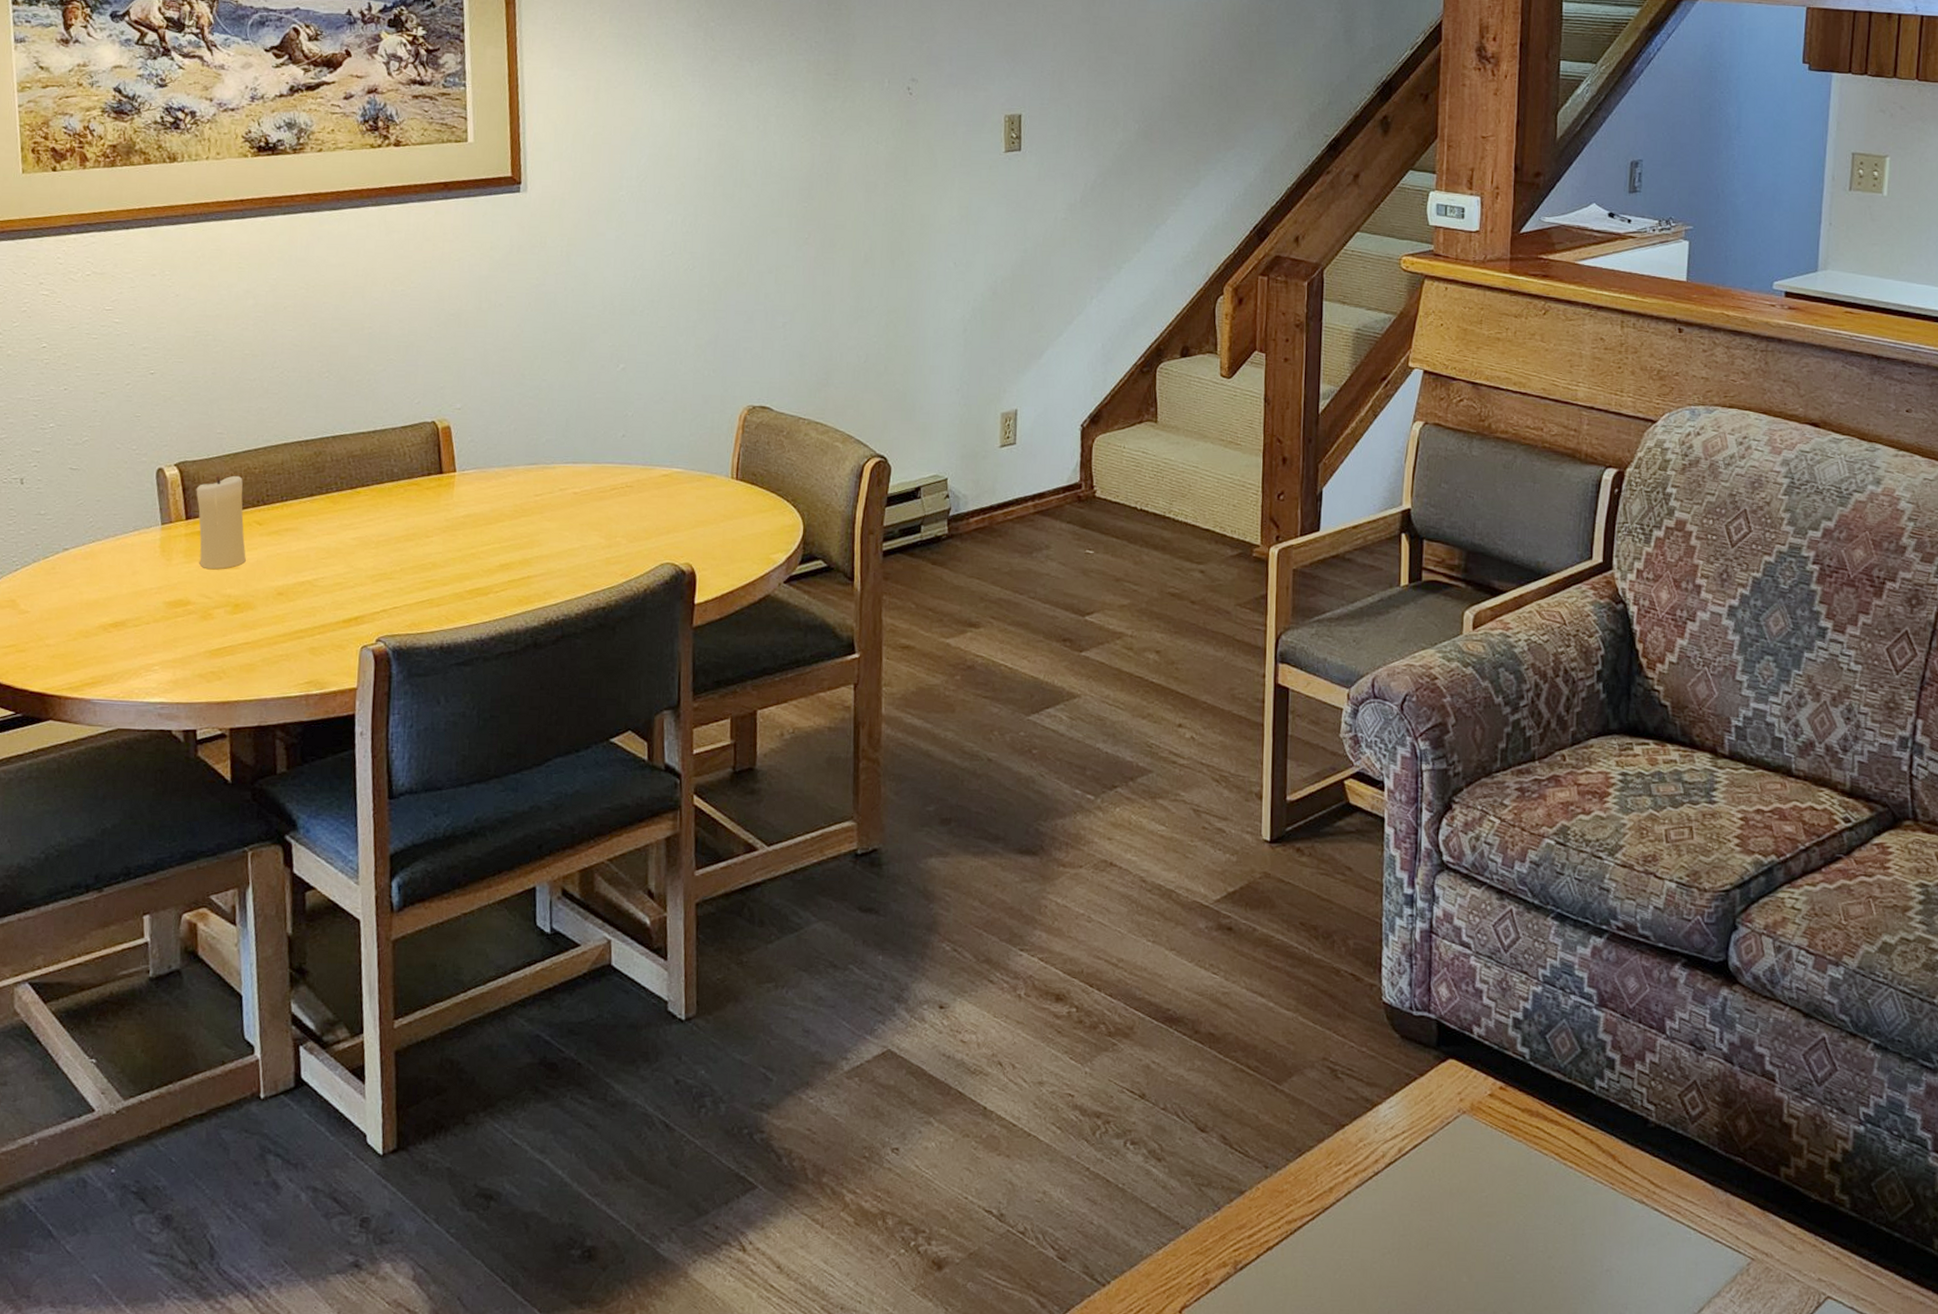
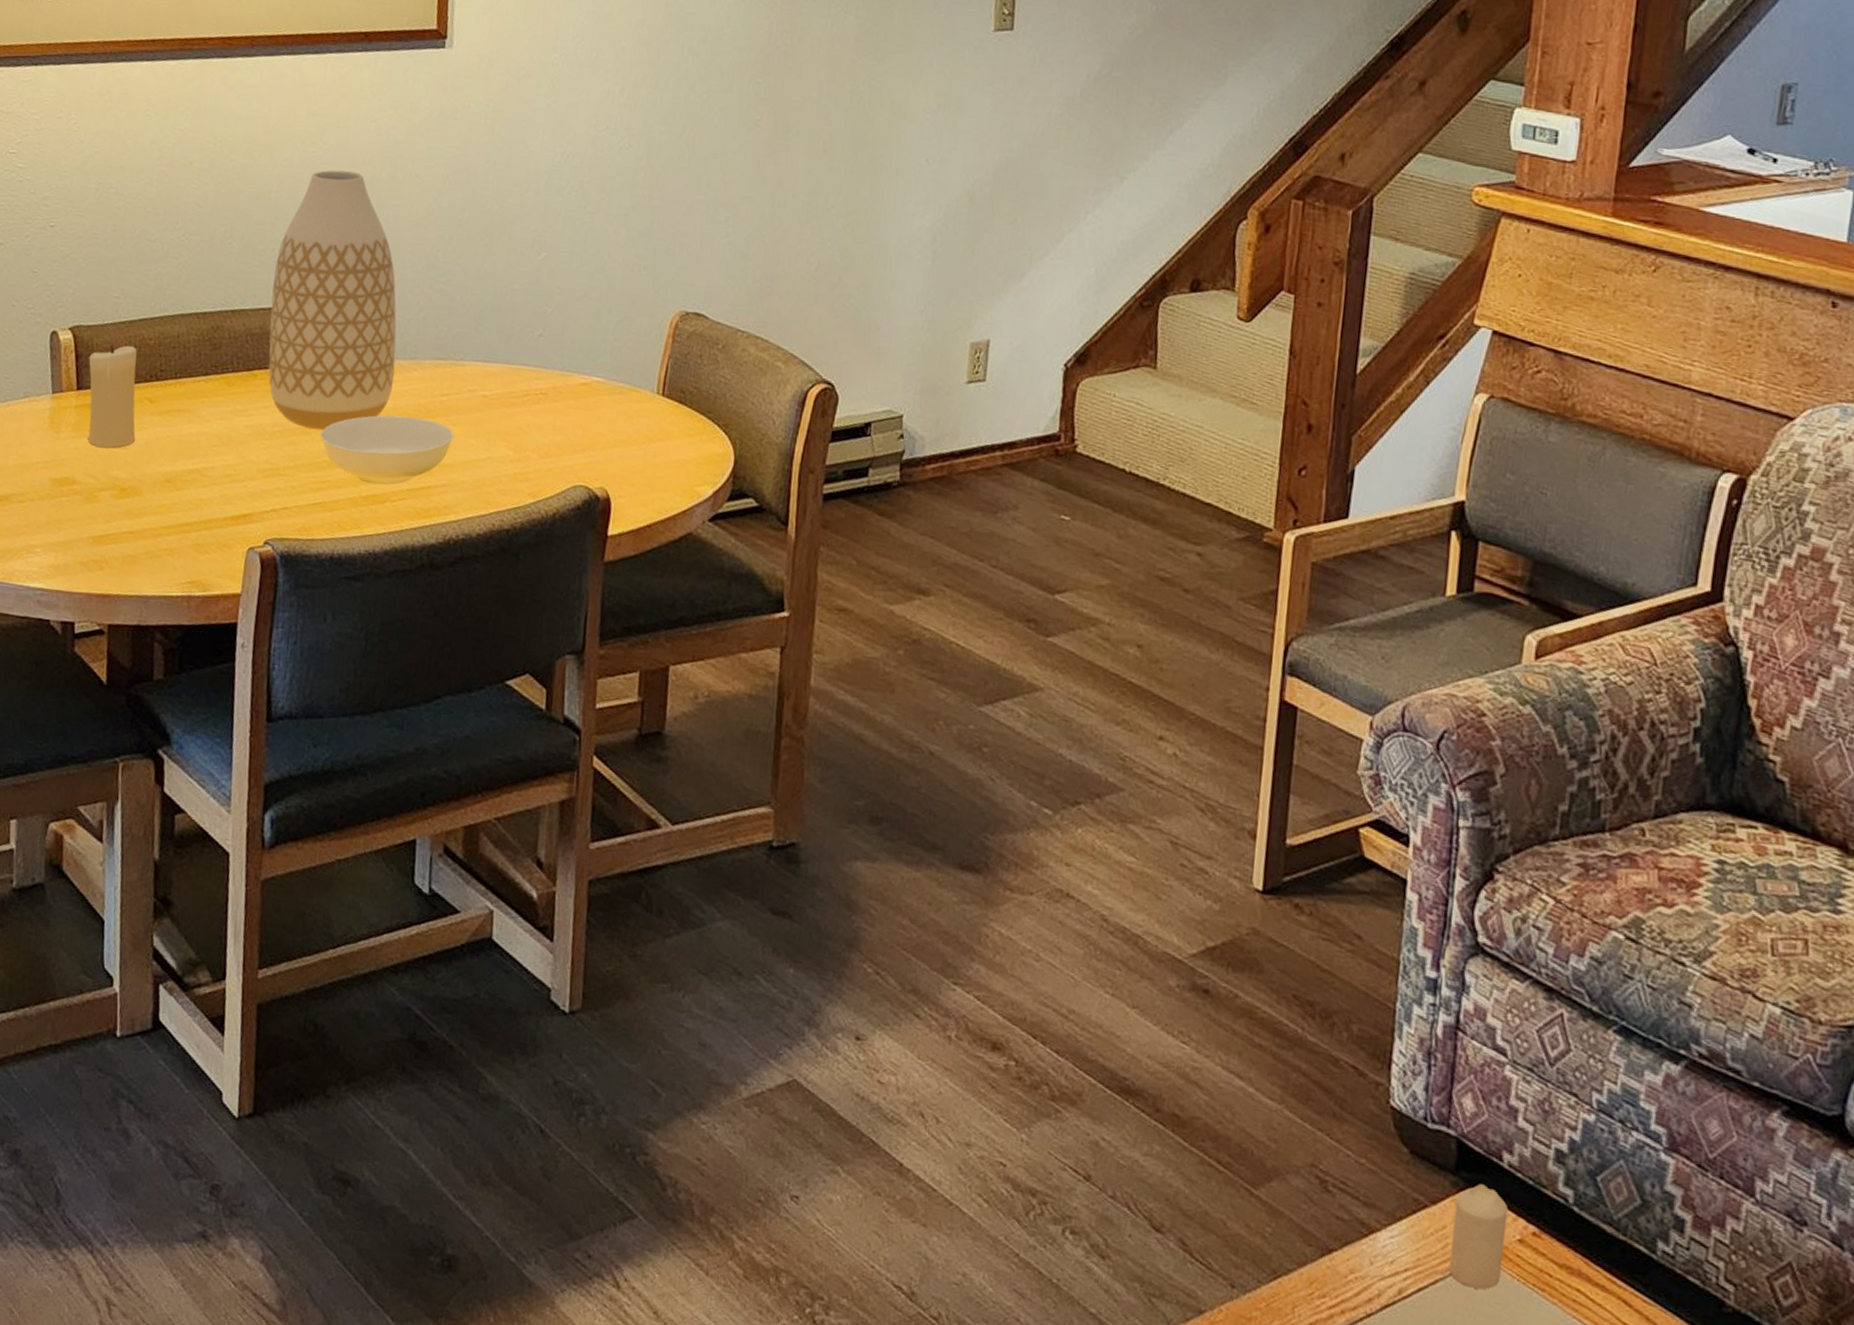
vase: none [370,305,491,535] -> present [268,170,396,430]
bowl: none [423,517,550,579] -> present [320,415,455,485]
candle: none [1436,1054,1480,1139] -> present [1448,1184,1509,1290]

